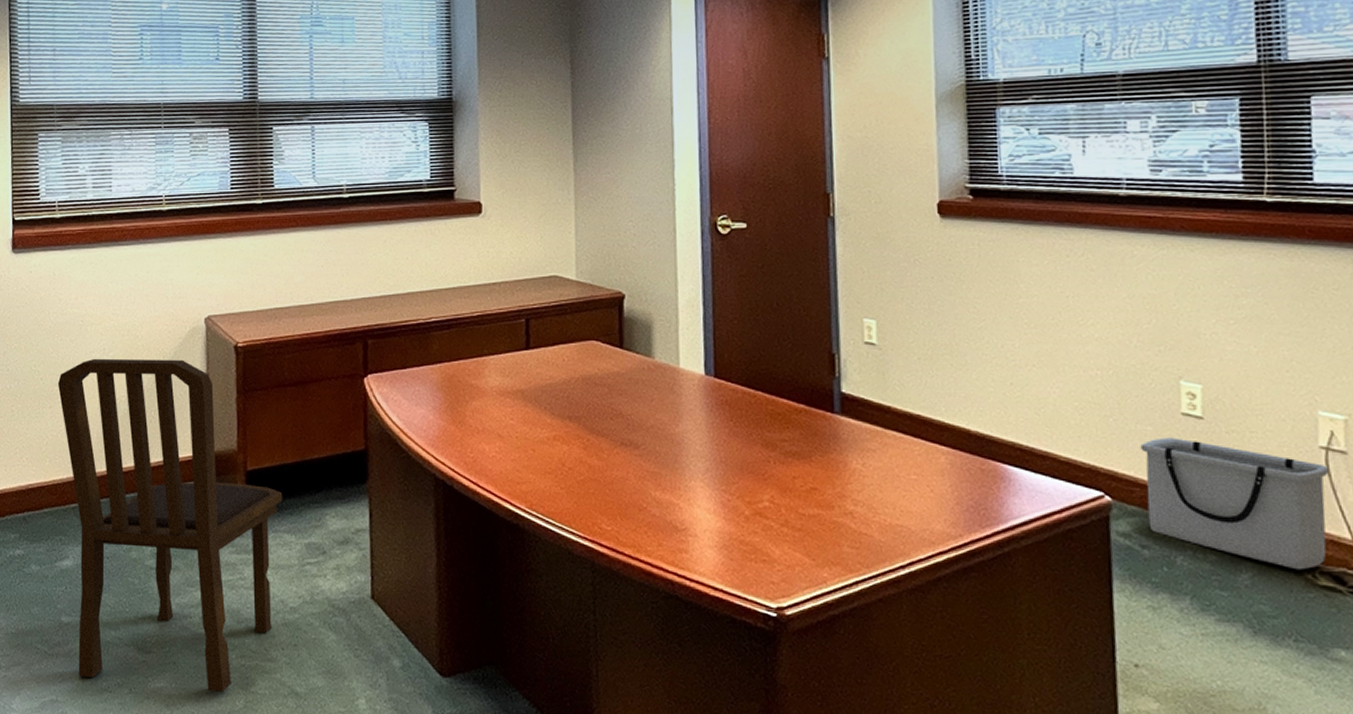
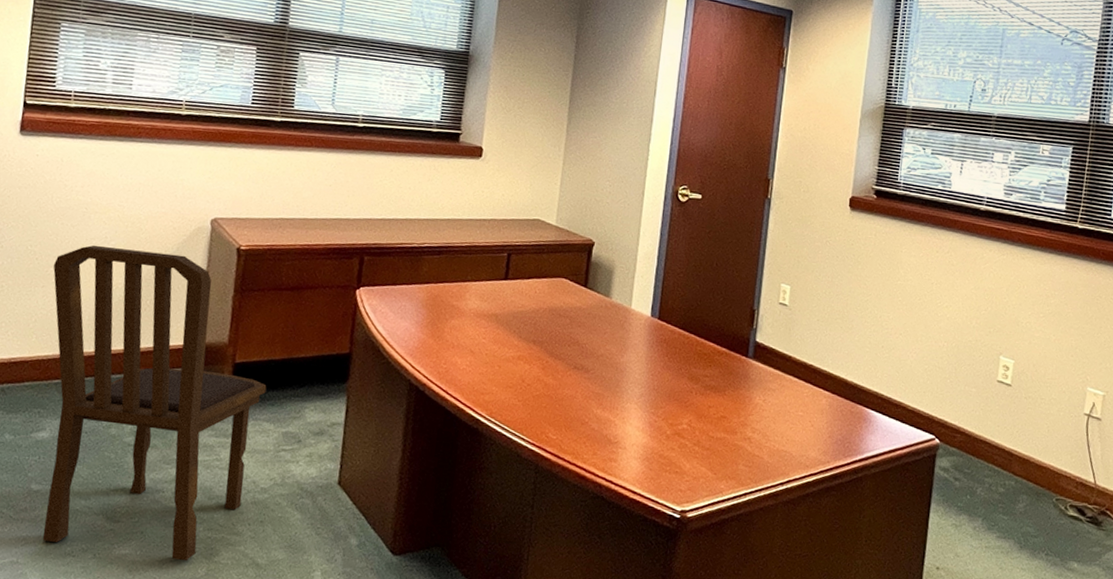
storage bin: present [1140,437,1330,570] -> none [962,398,1088,503]

